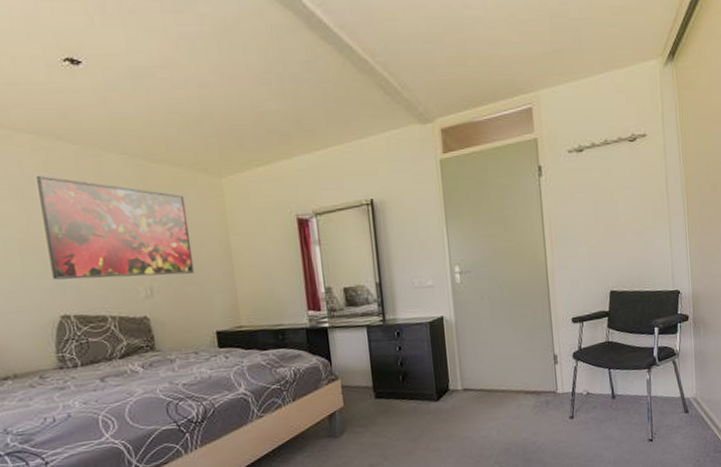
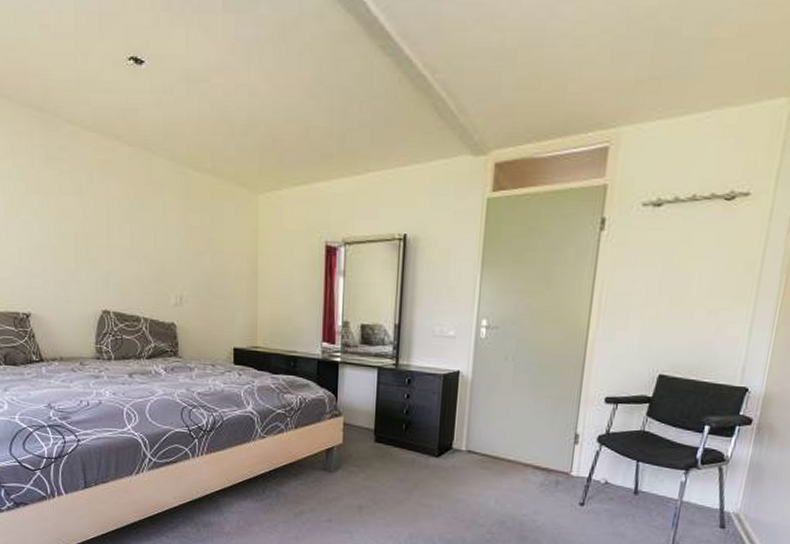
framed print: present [36,175,195,280] -> none [95,173,222,287]

